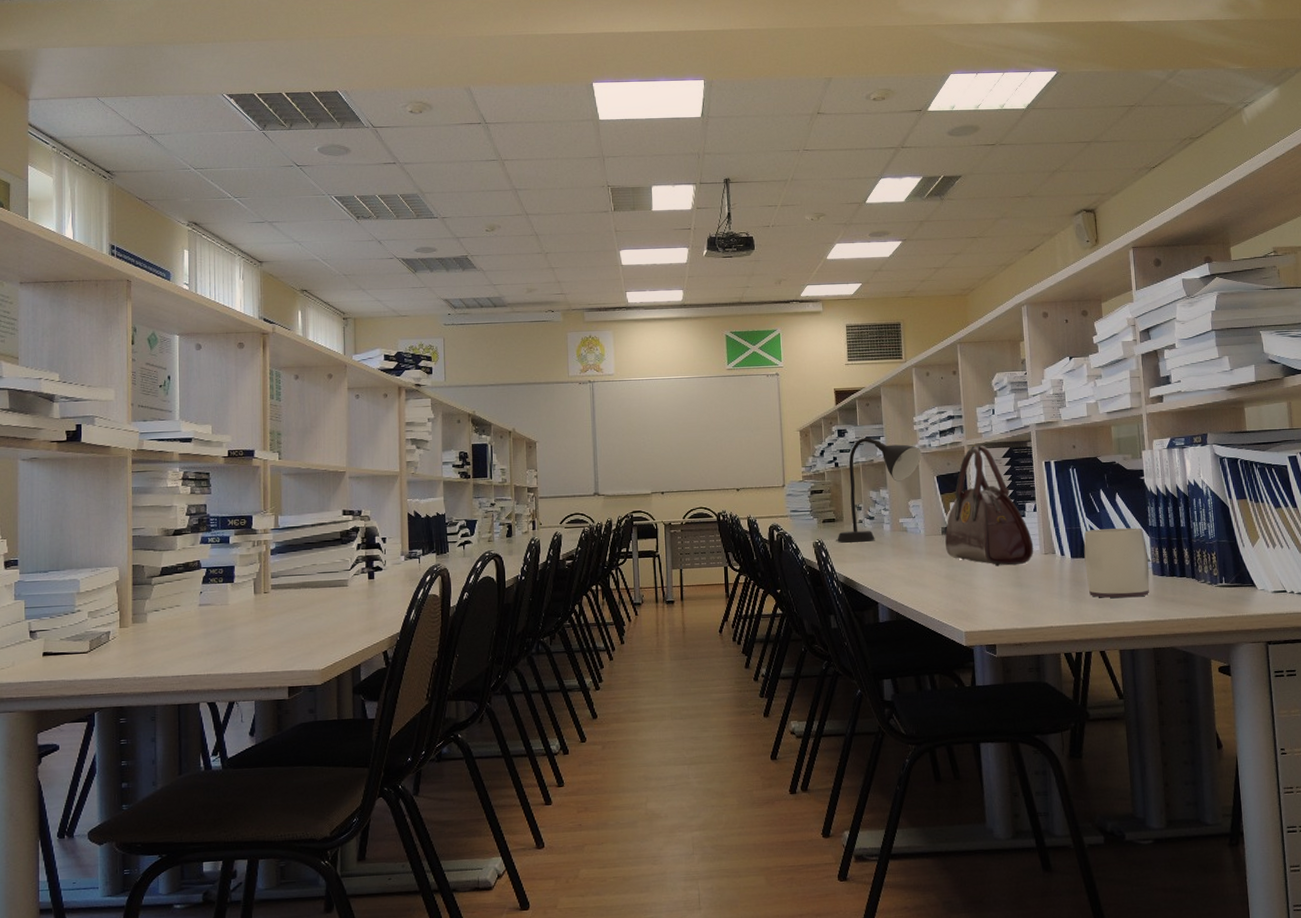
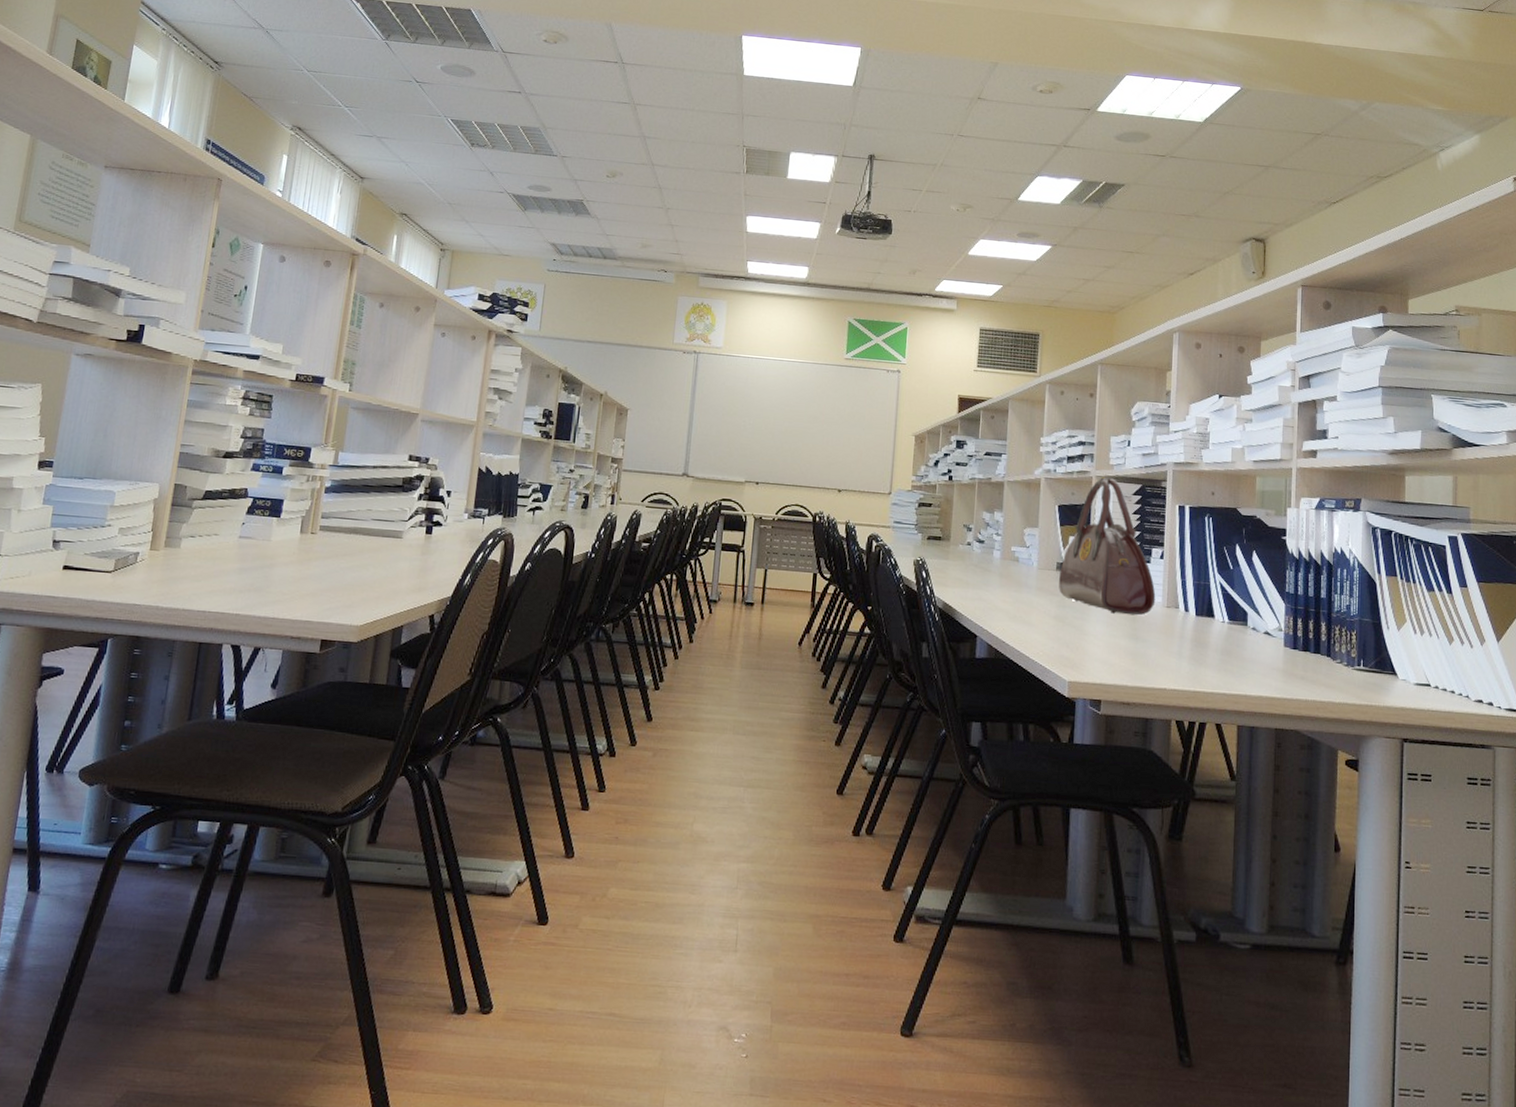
desk lamp: present [836,438,922,543] -> none [939,453,1045,567]
mug: present [1084,527,1150,598] -> none [1210,587,1281,669]

